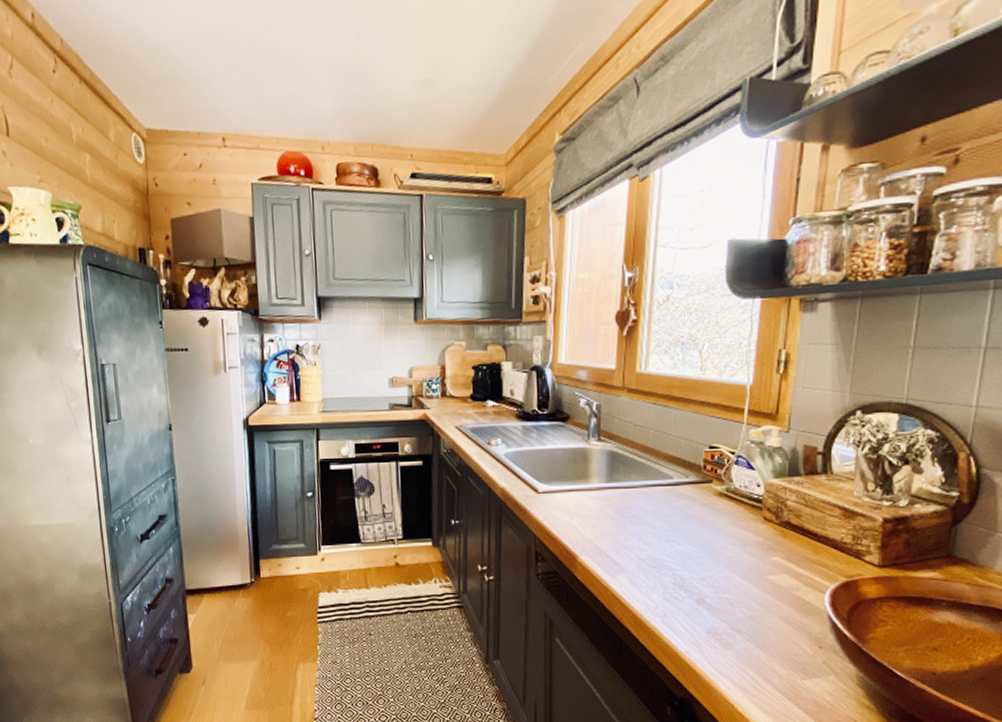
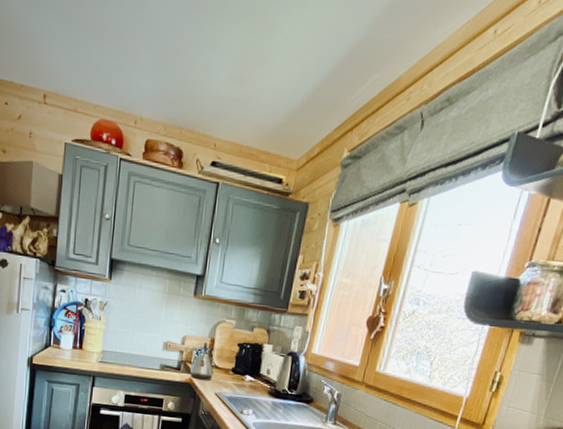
kettle: none [422,371,450,415] -> present [189,342,214,381]

